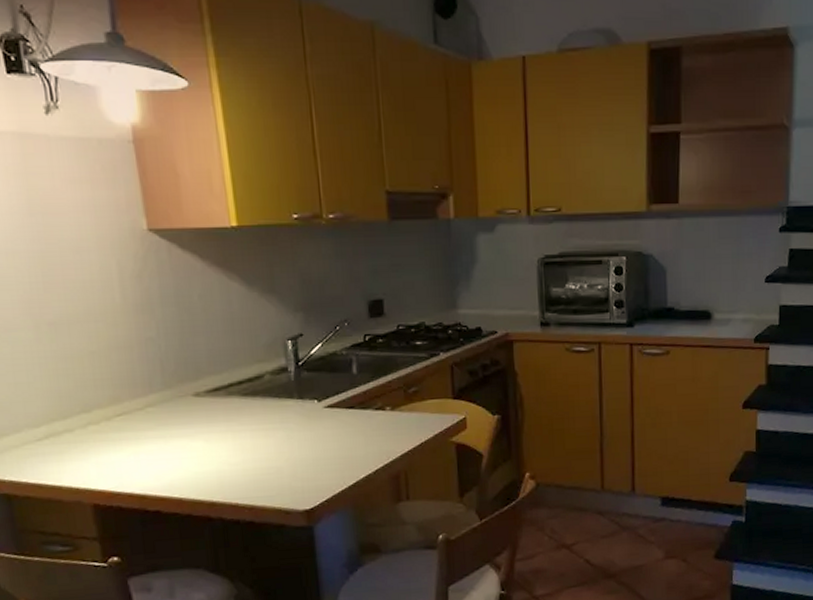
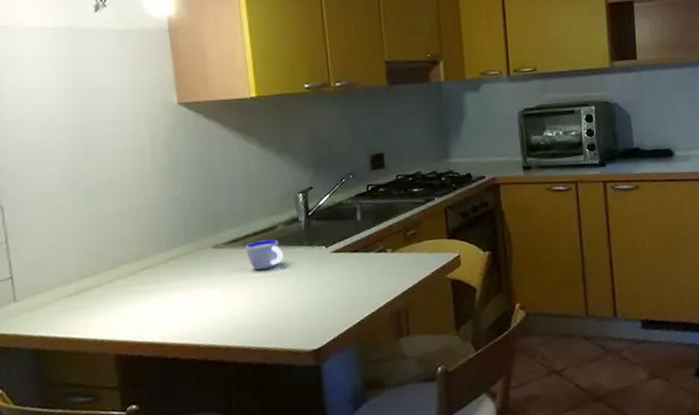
cup: none [229,390,272,423] -> present [245,239,284,271]

